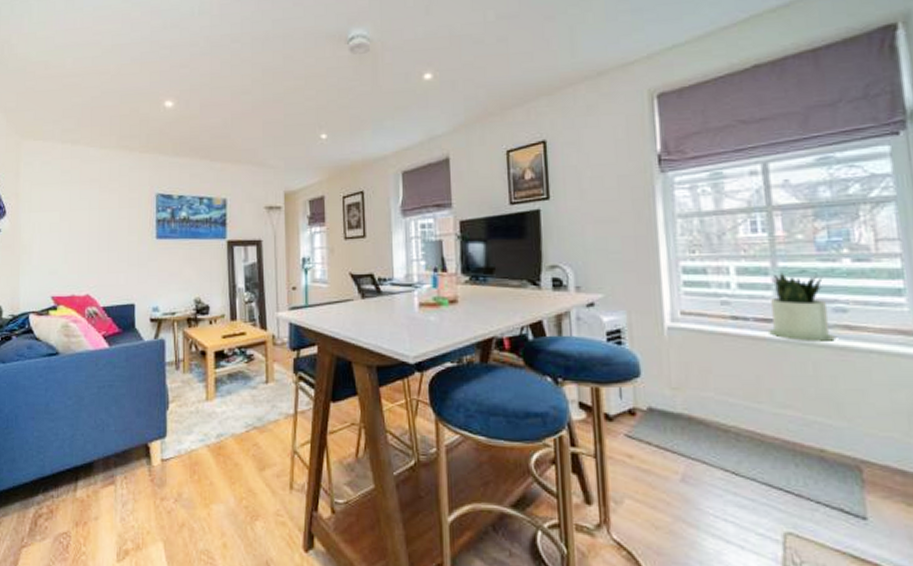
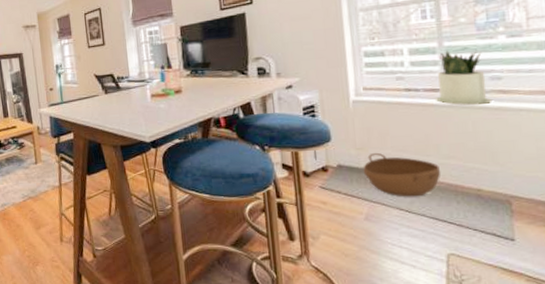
basket: none [679,394,776,455] -> present [363,152,441,197]

